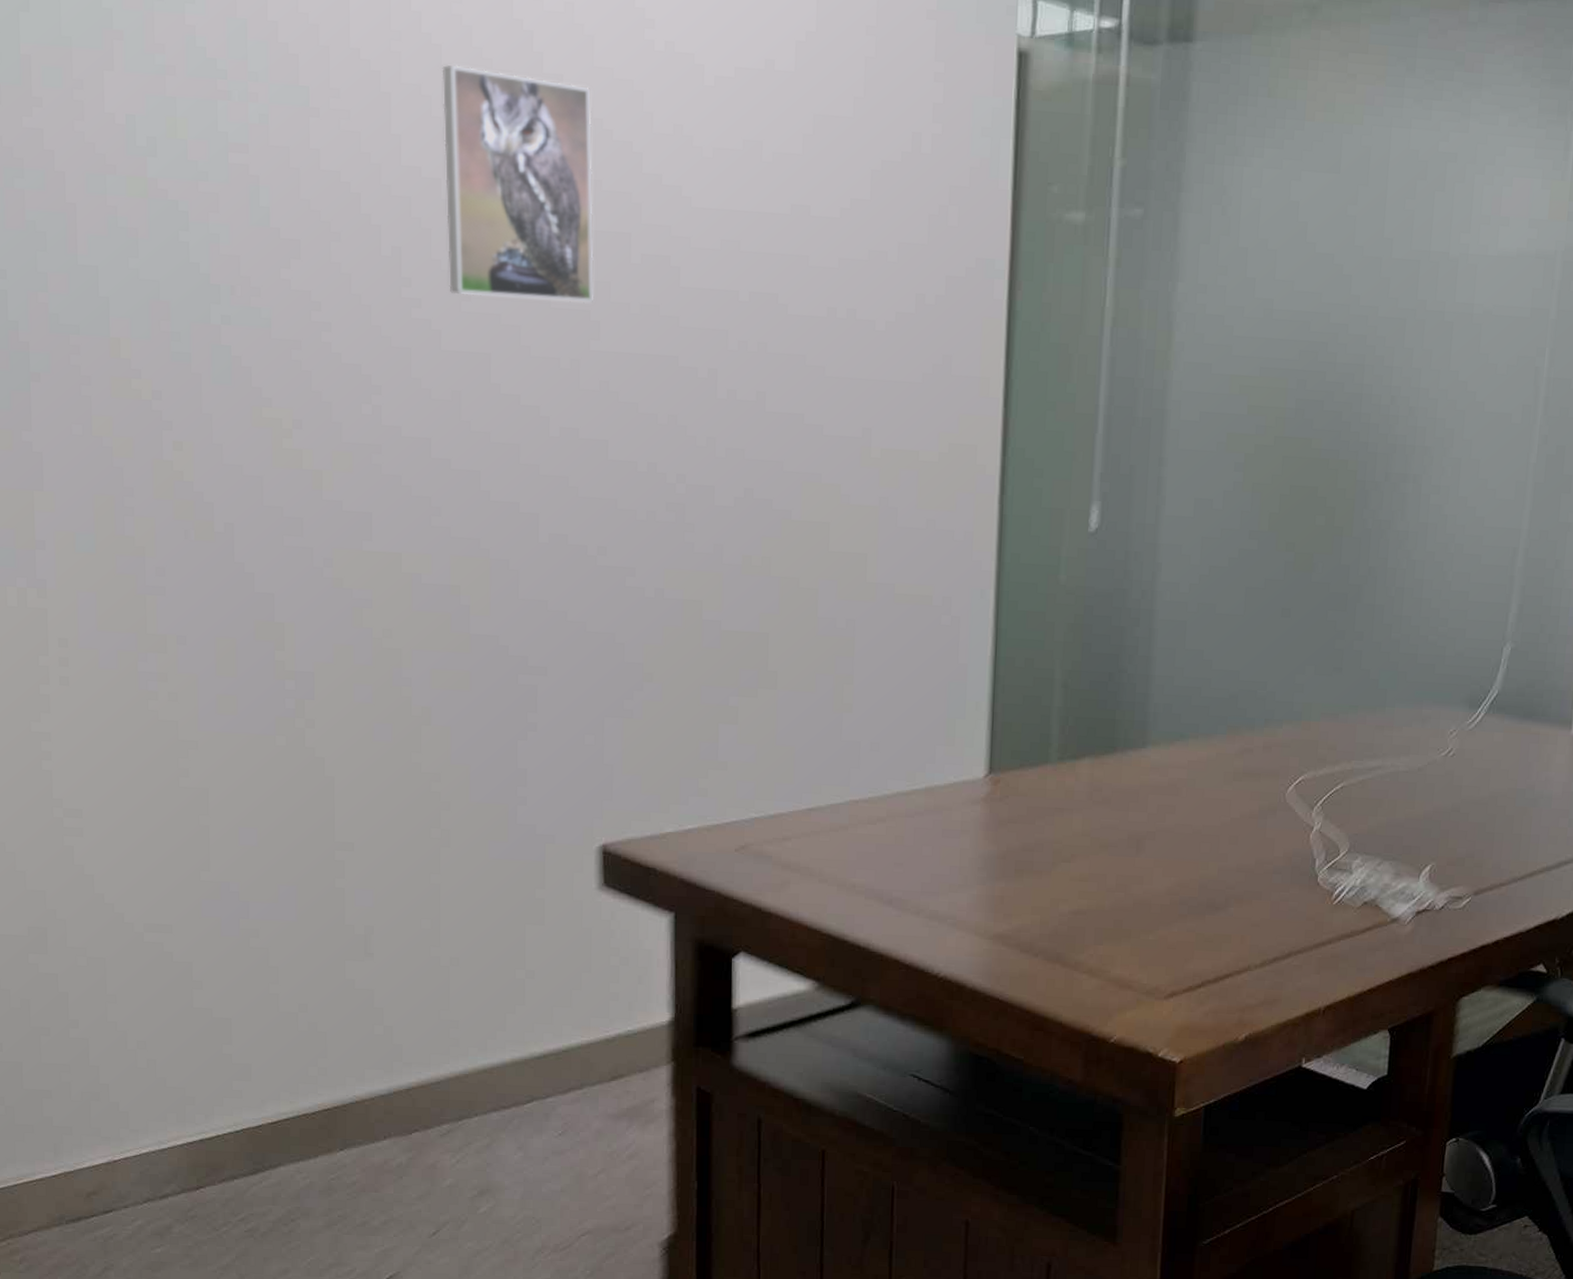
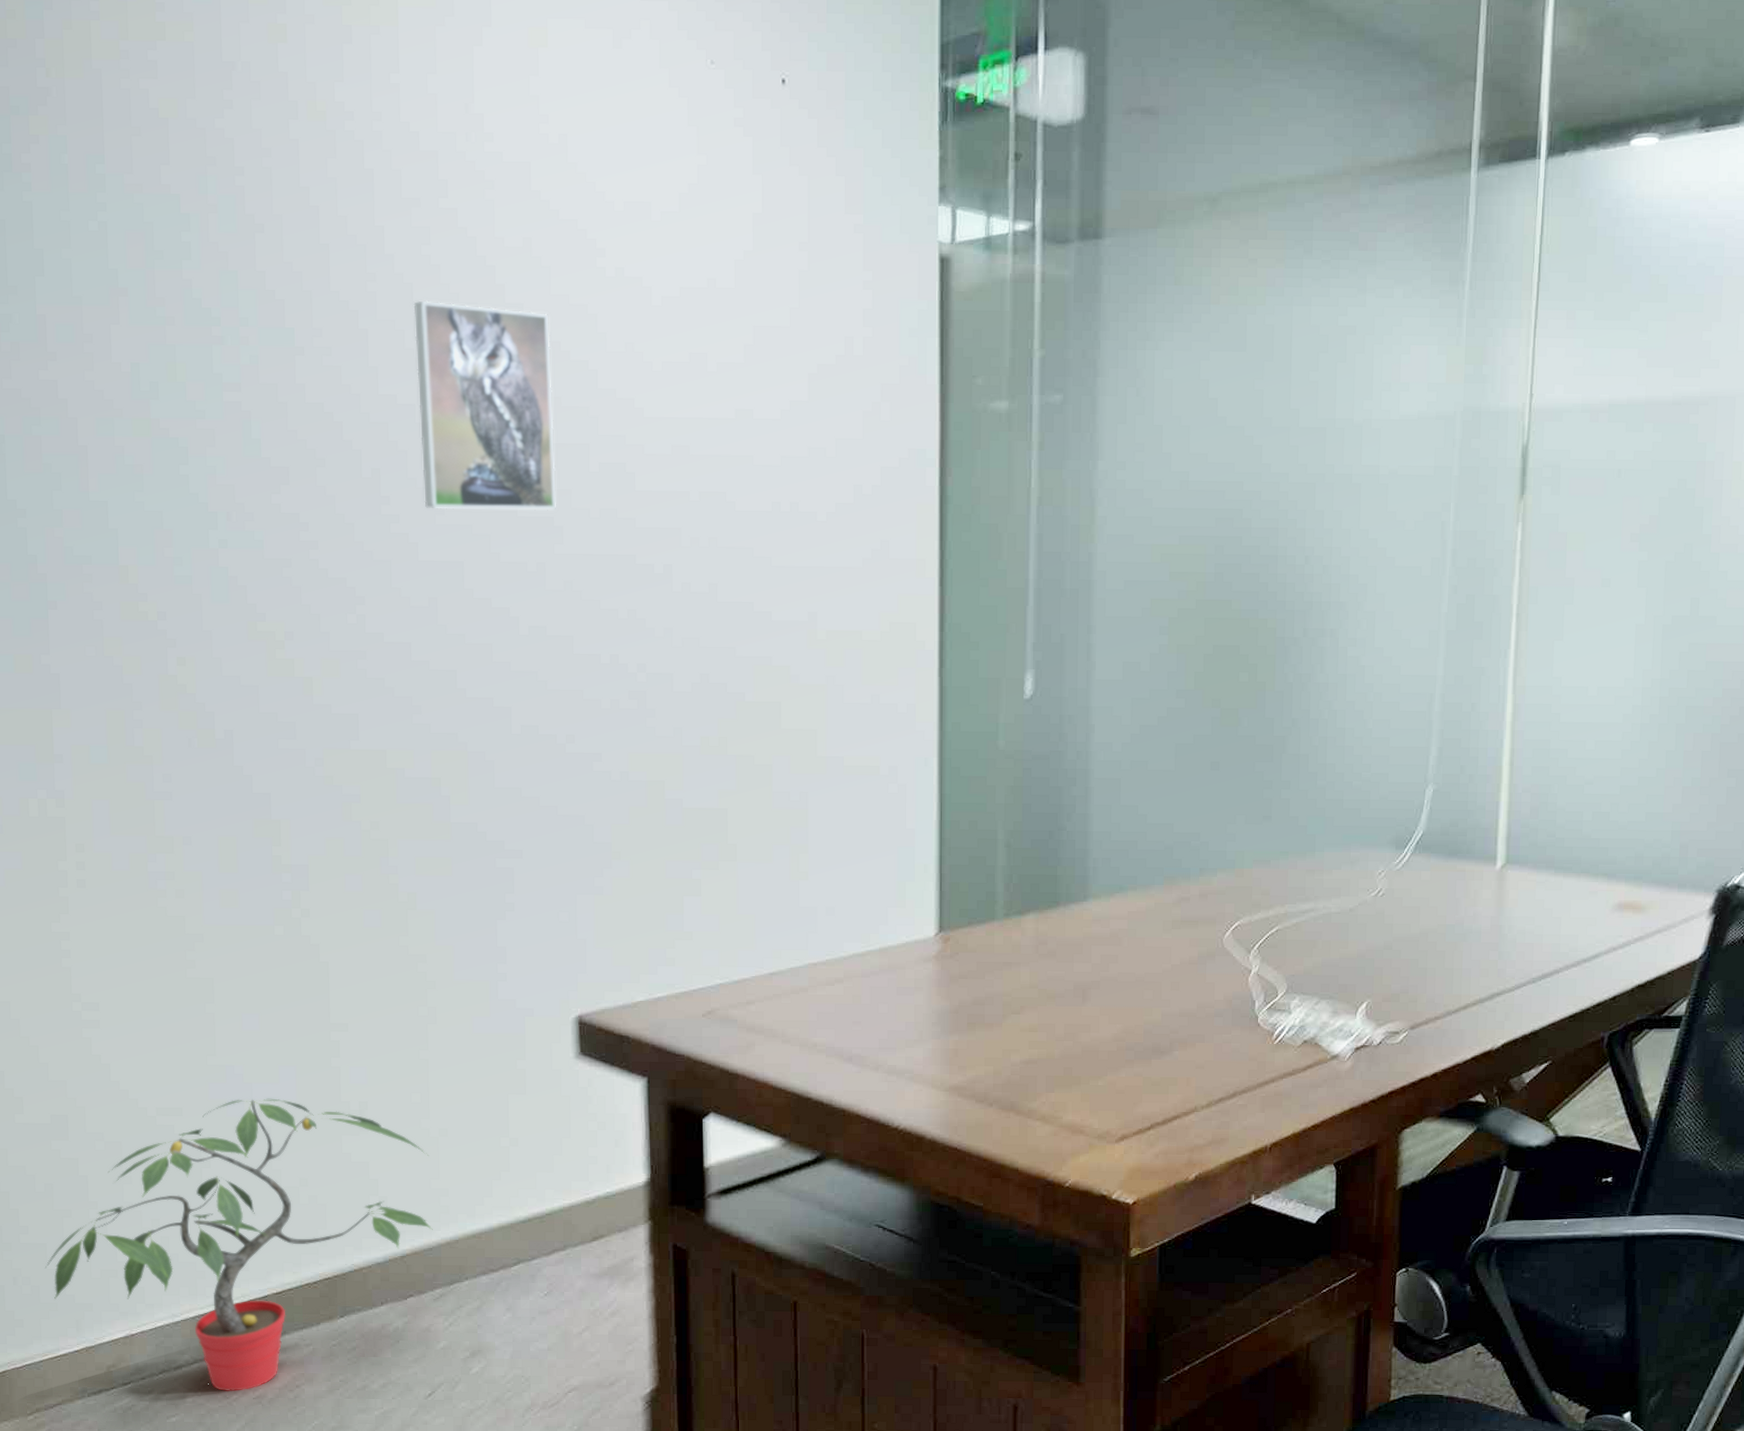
potted plant: none [20,917,441,1224] -> present [44,1098,433,1392]

